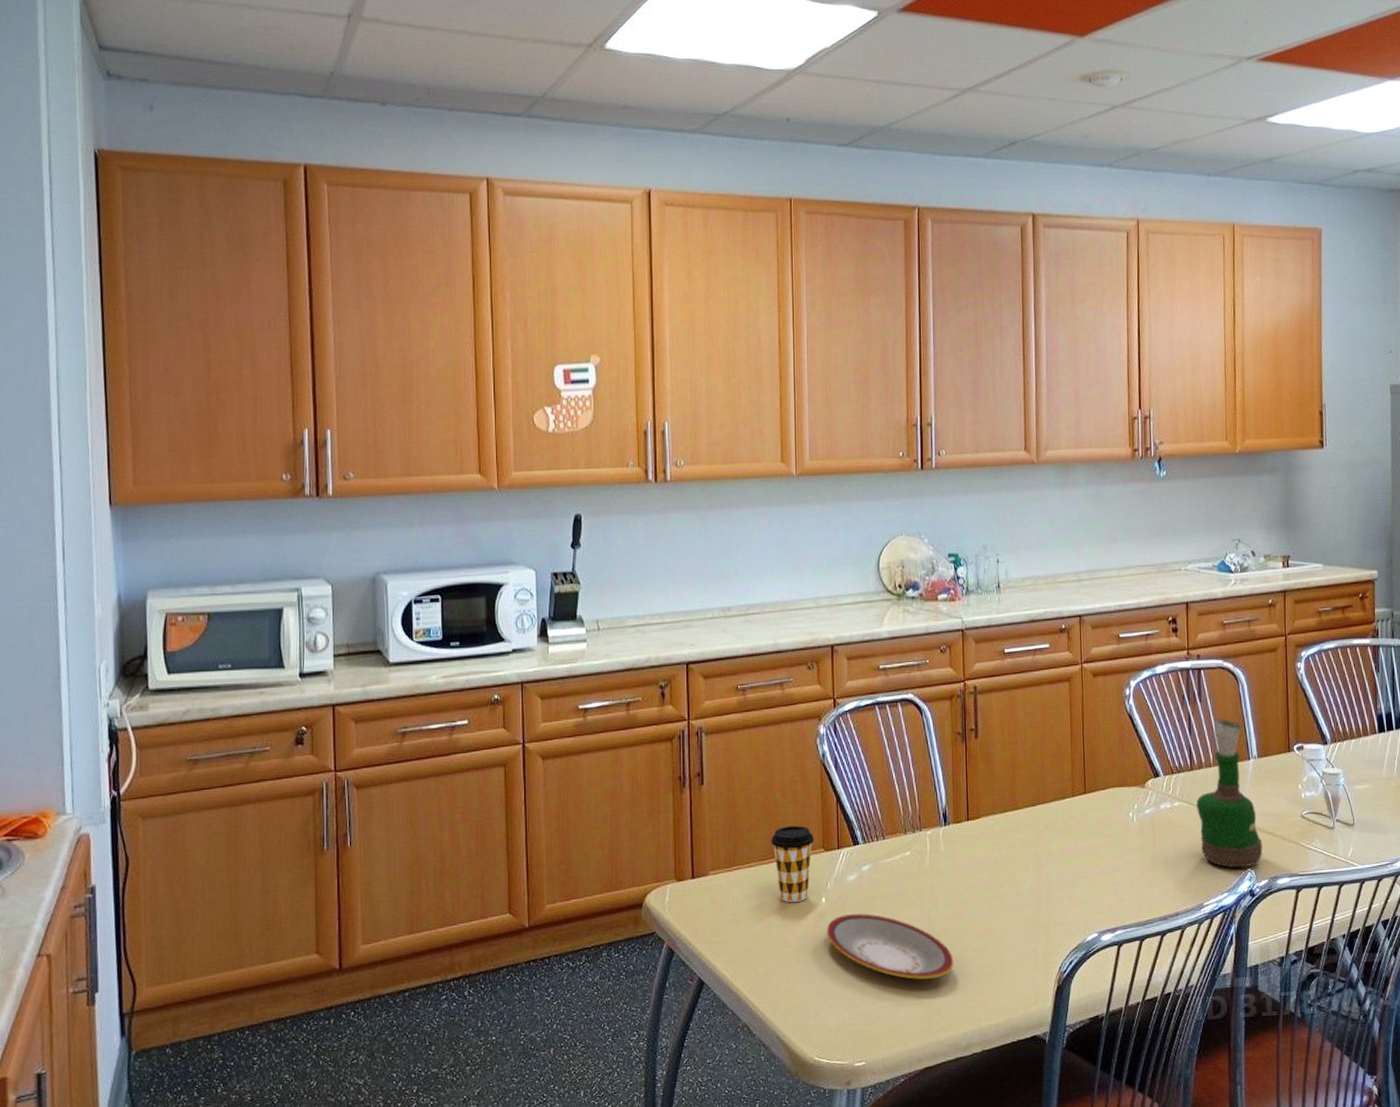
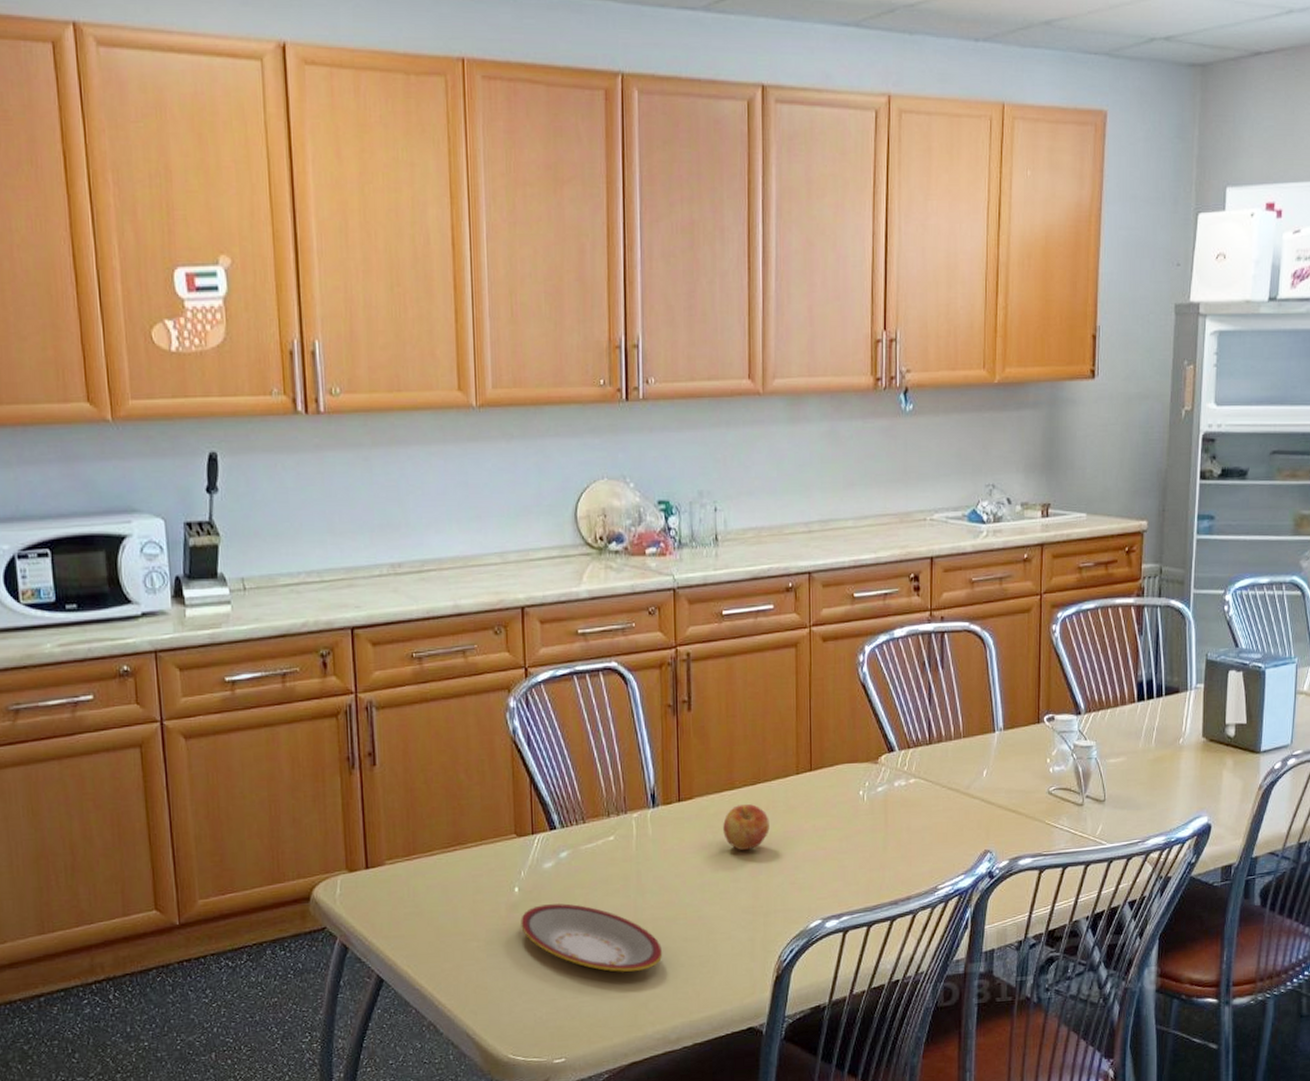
coffee cup: present [771,825,814,903] -> none [455,809,504,894]
apple: none [1007,824,1049,866] -> present [723,804,770,850]
grog bottle: present [1196,719,1263,868] -> none [934,687,1005,849]

